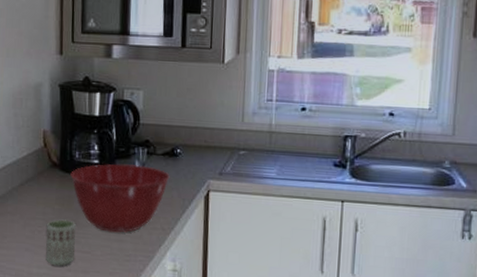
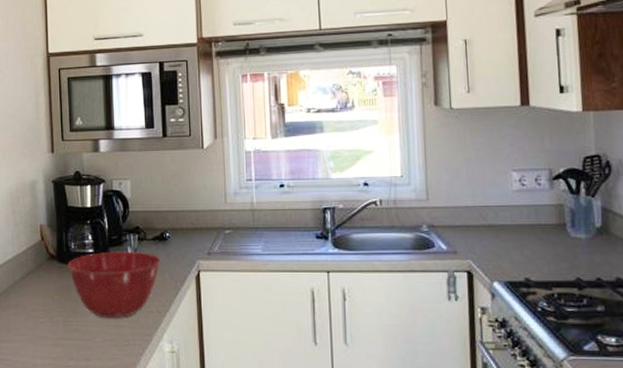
cup: present [45,219,76,267] -> none [47,309,76,356]

